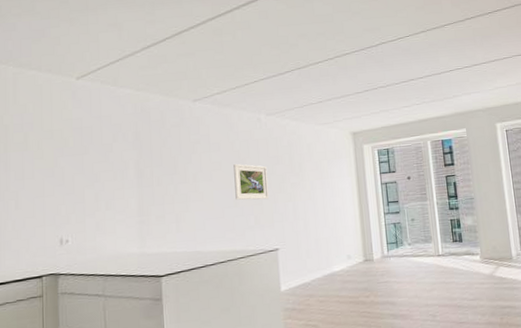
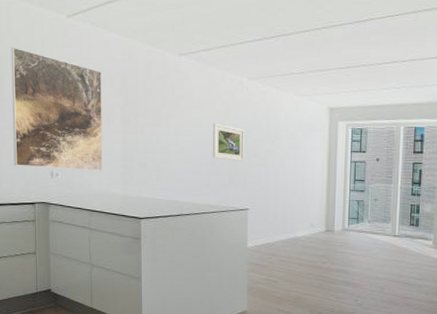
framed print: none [17,115,117,238] -> present [11,46,103,171]

